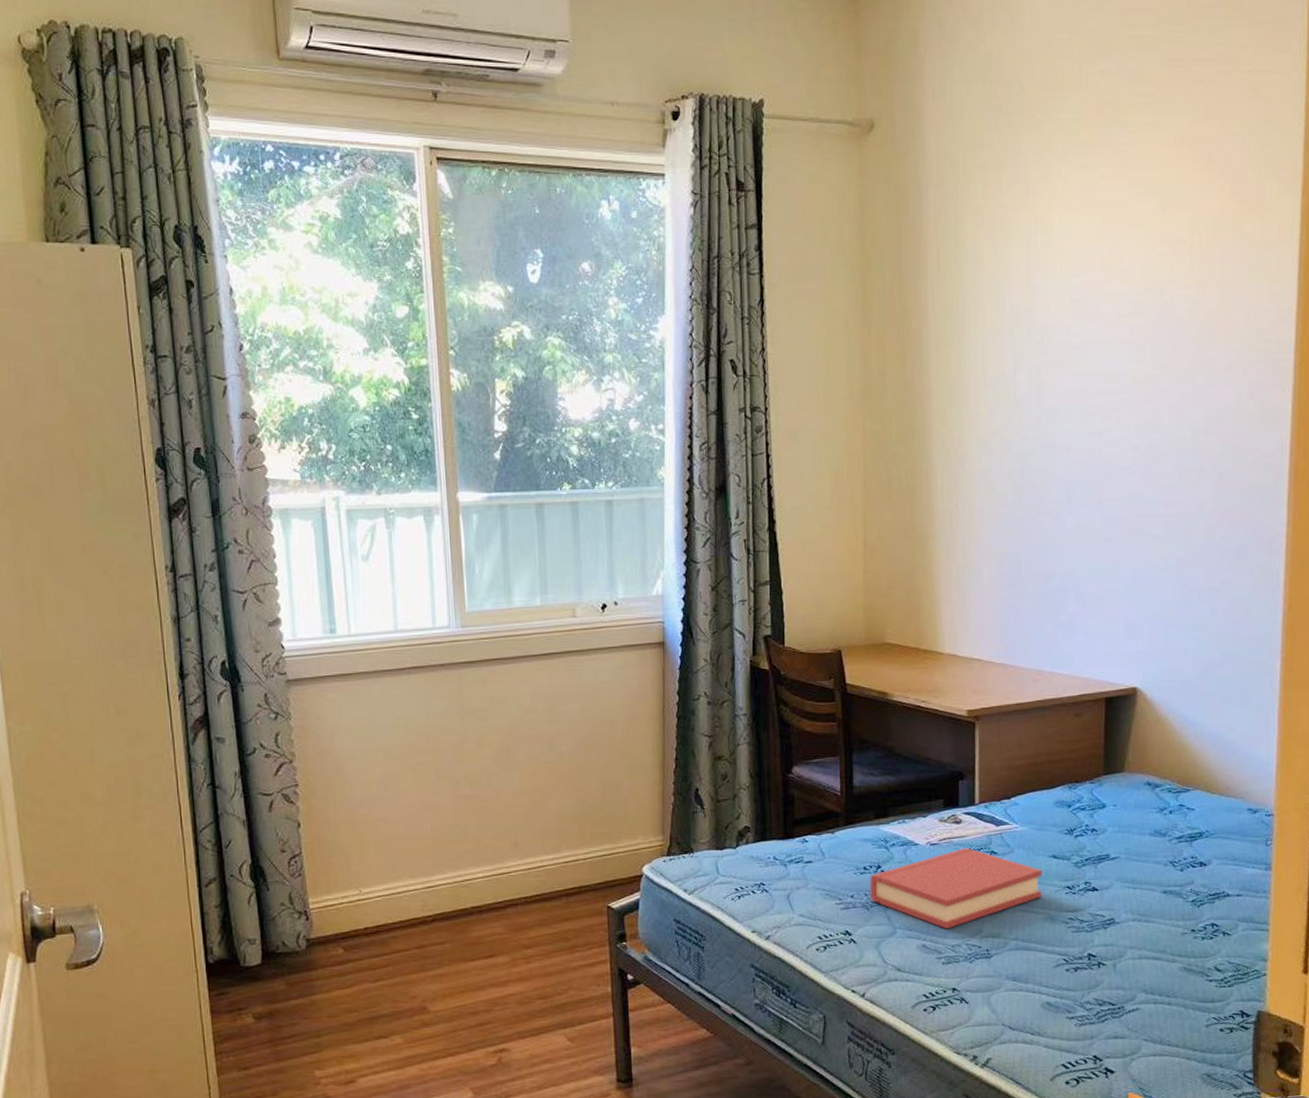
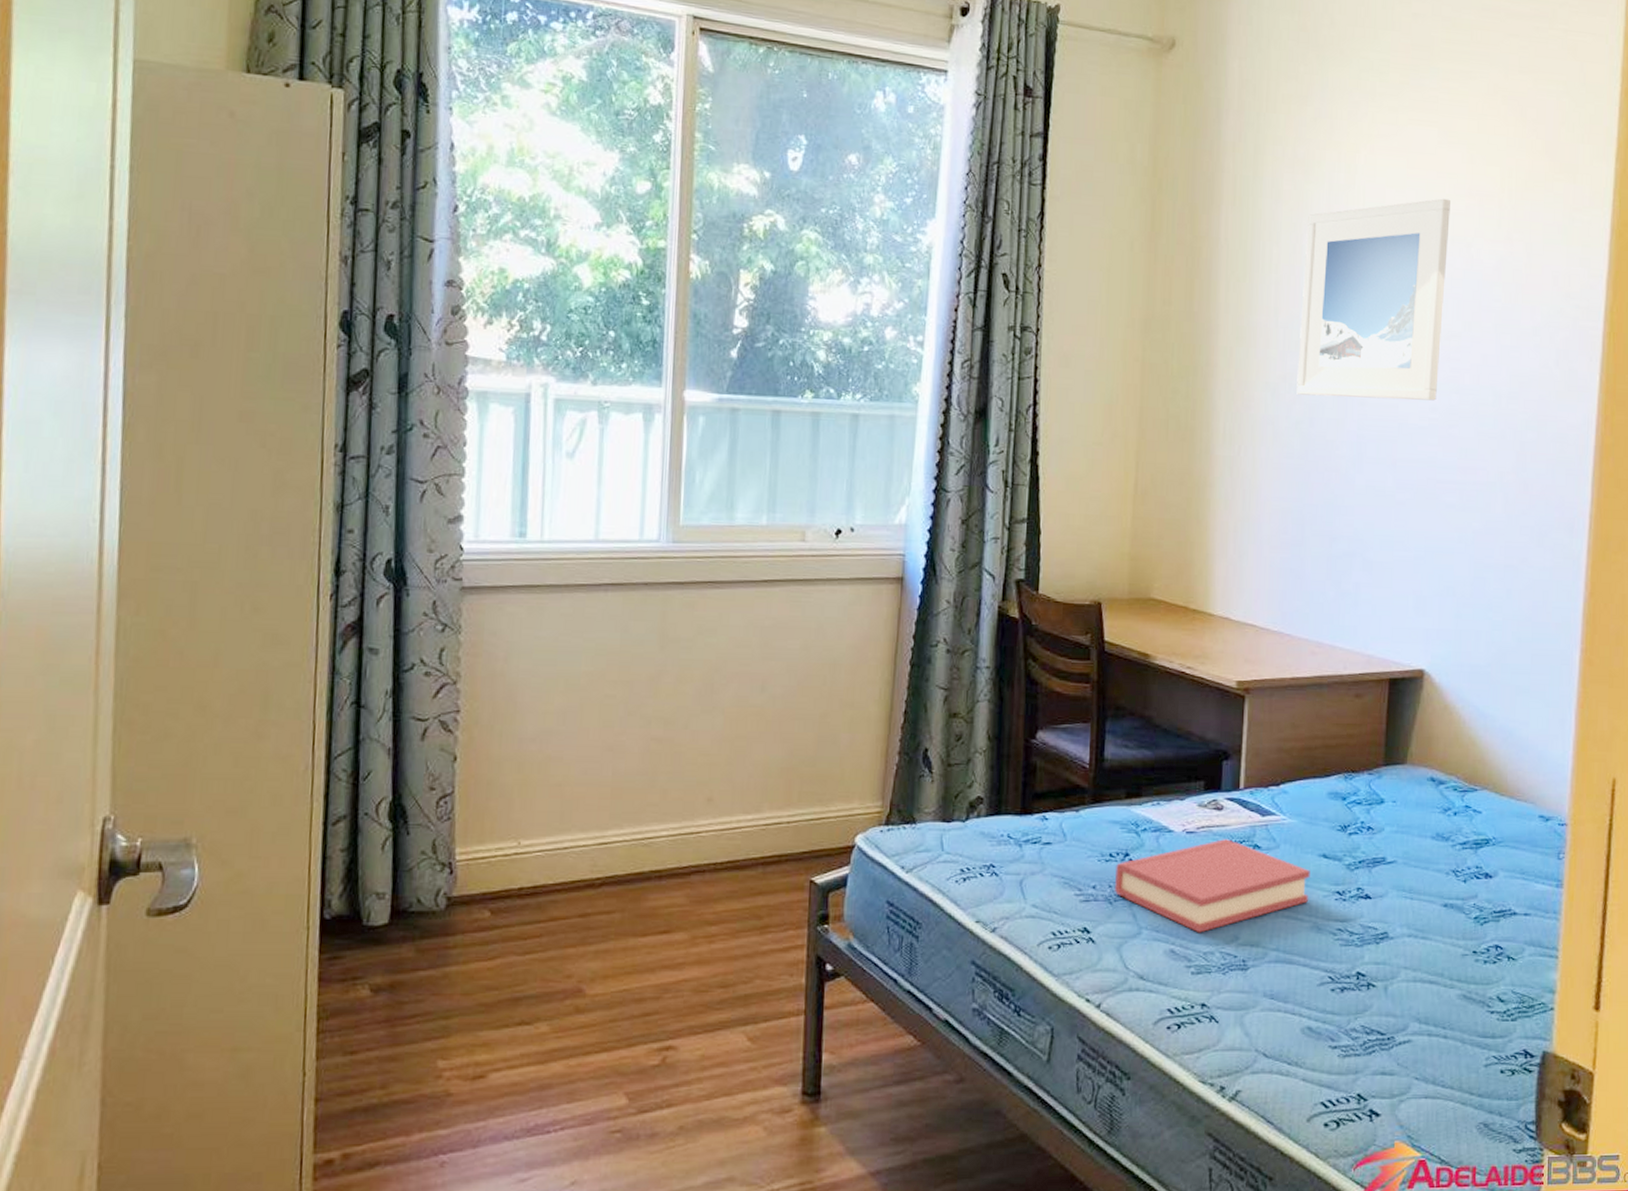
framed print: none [1006,249,1144,447] -> present [1296,198,1450,401]

